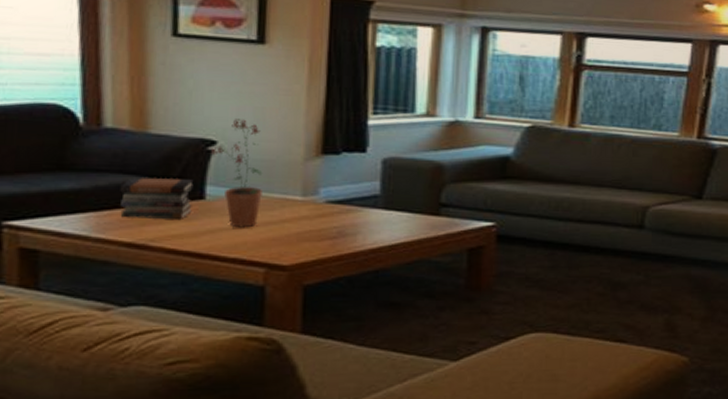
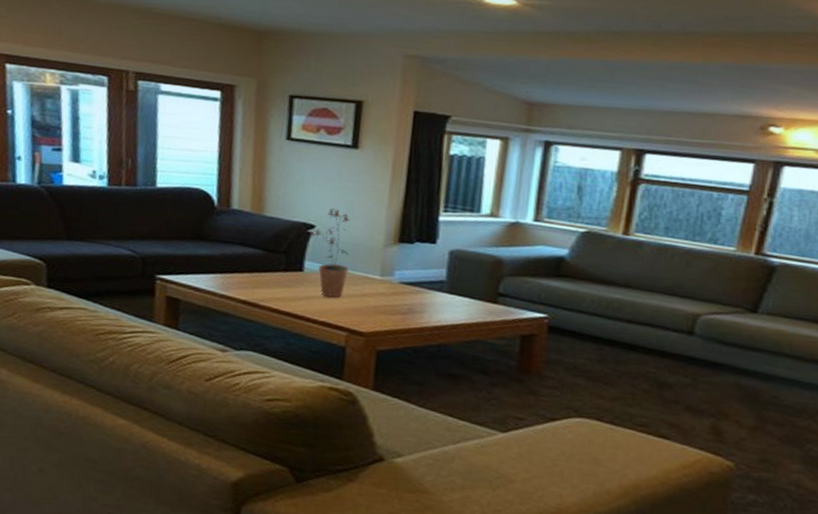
book stack: present [120,178,194,221] -> none [240,249,296,287]

